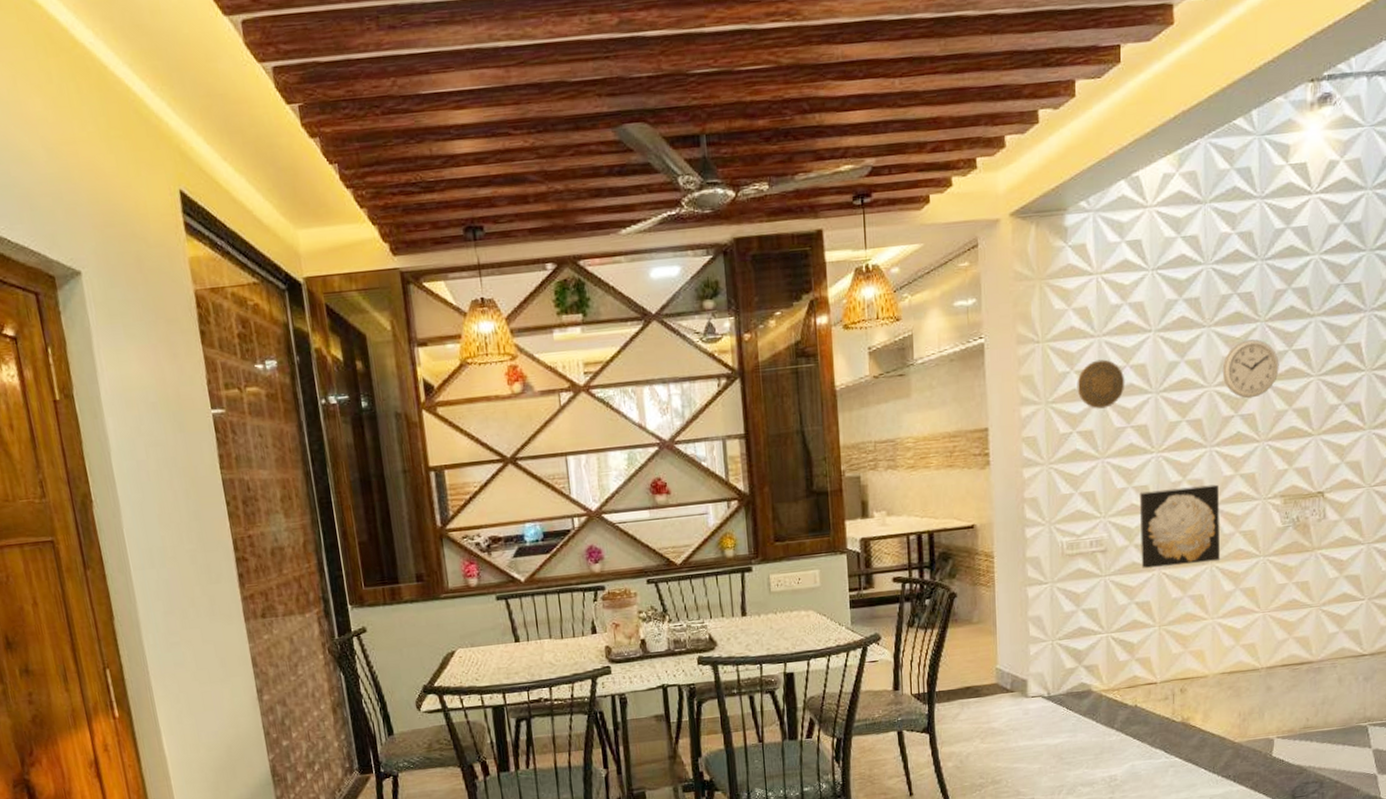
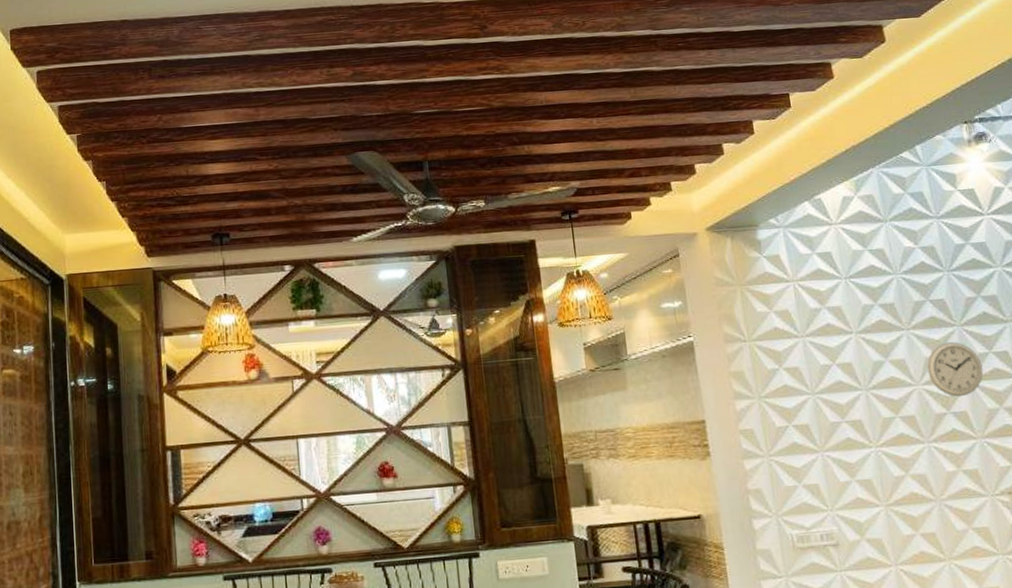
decorative plate: present [1077,359,1125,409] -> none [787,358,835,404]
wall art: present [1139,484,1221,569] -> none [864,480,958,565]

